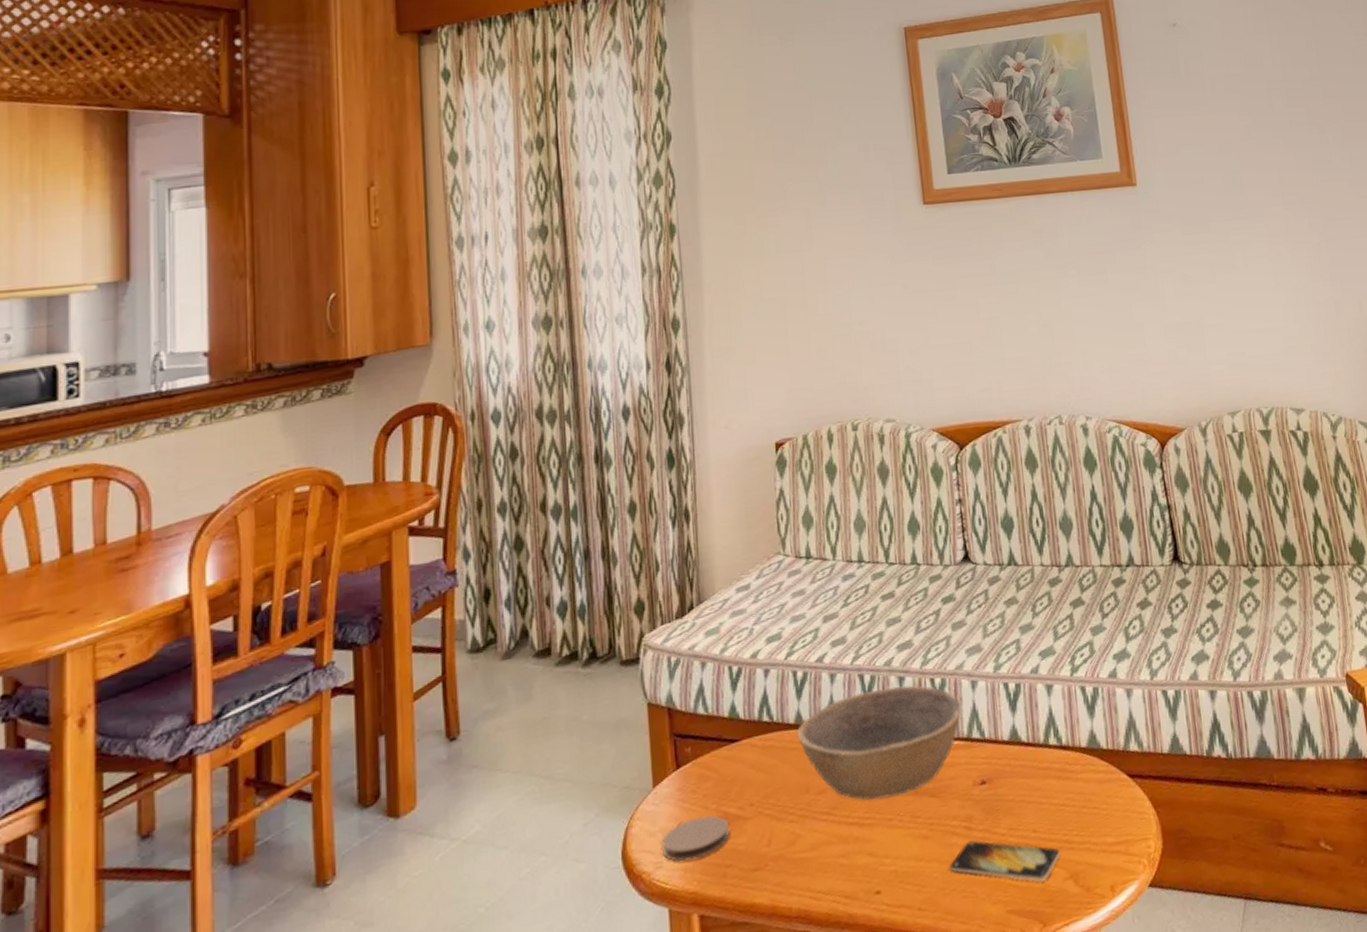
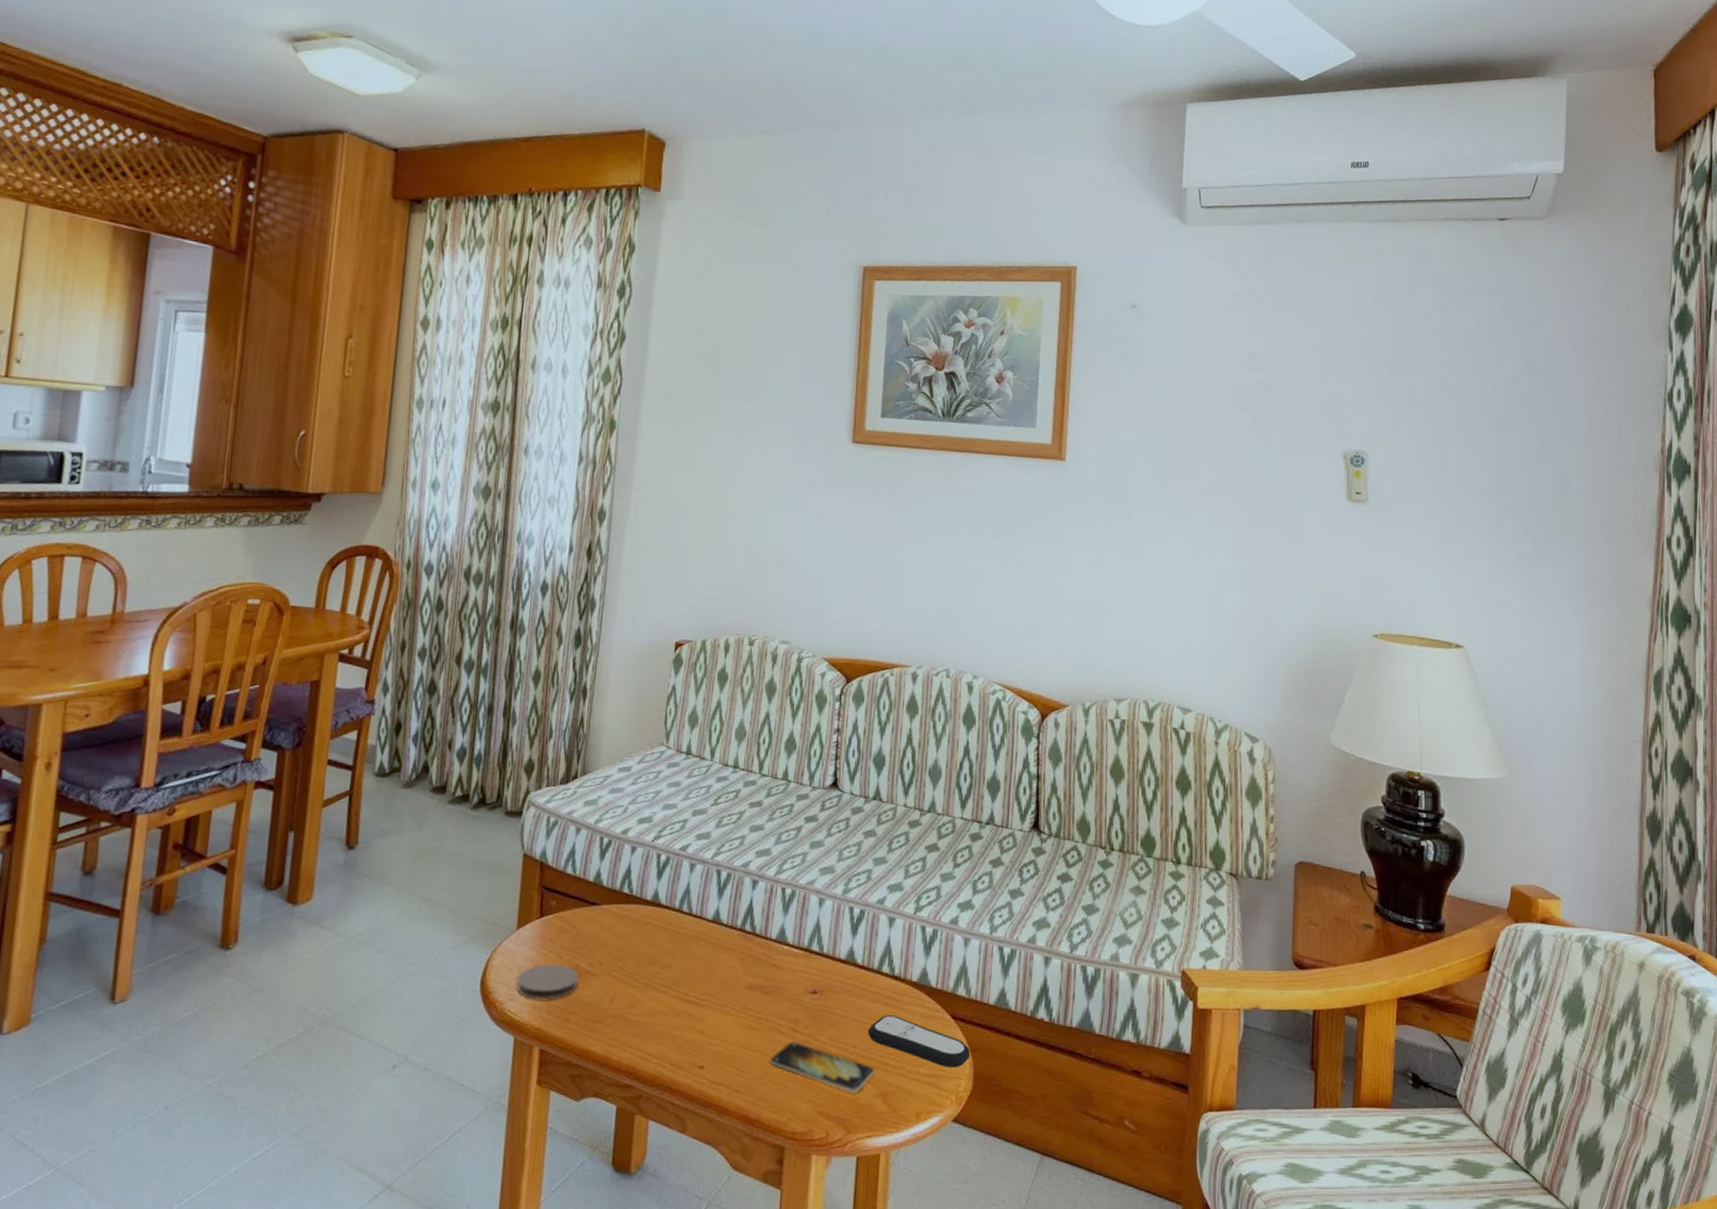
bowl: present [796,685,962,801] -> none [651,886,807,986]
remote control: none [1045,787,1155,831] -> present [867,1015,971,1068]

